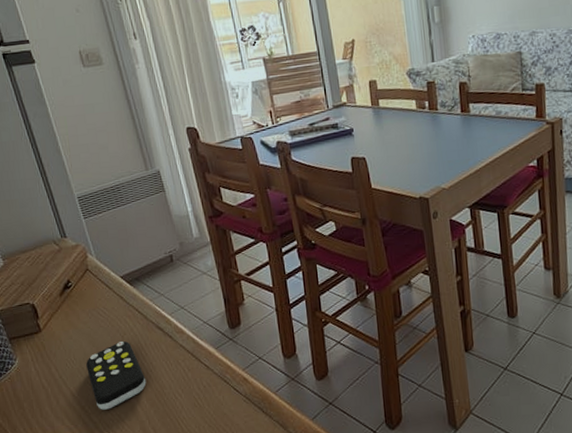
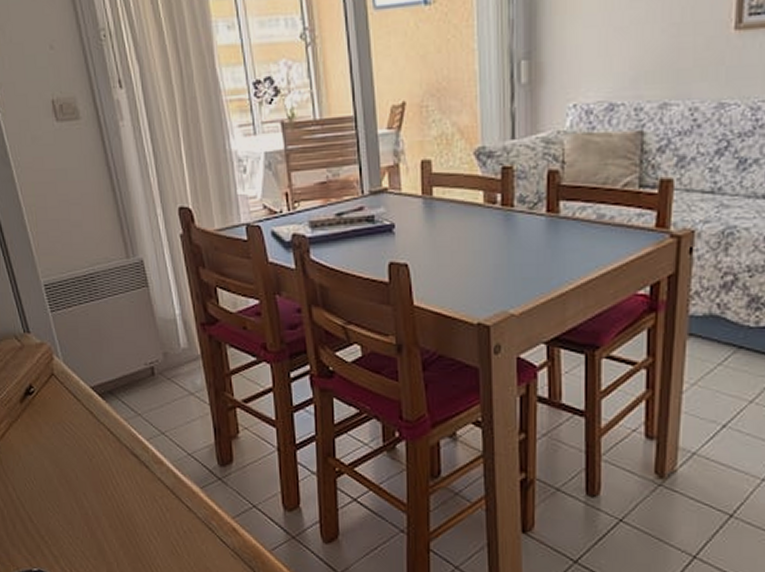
remote control: present [86,341,147,410] -> none [47,465,116,544]

